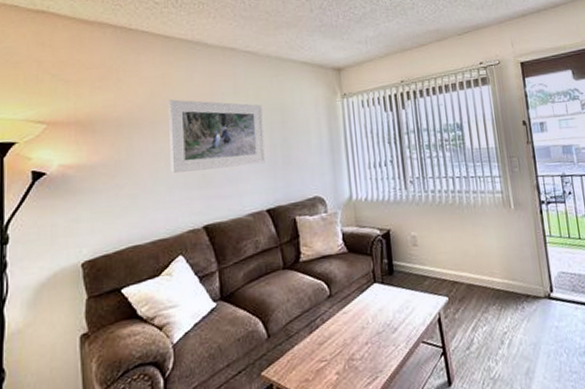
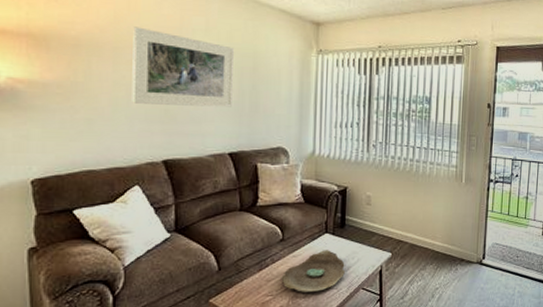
decorative bowl: none [333,301,401,353] -> present [281,250,345,292]

